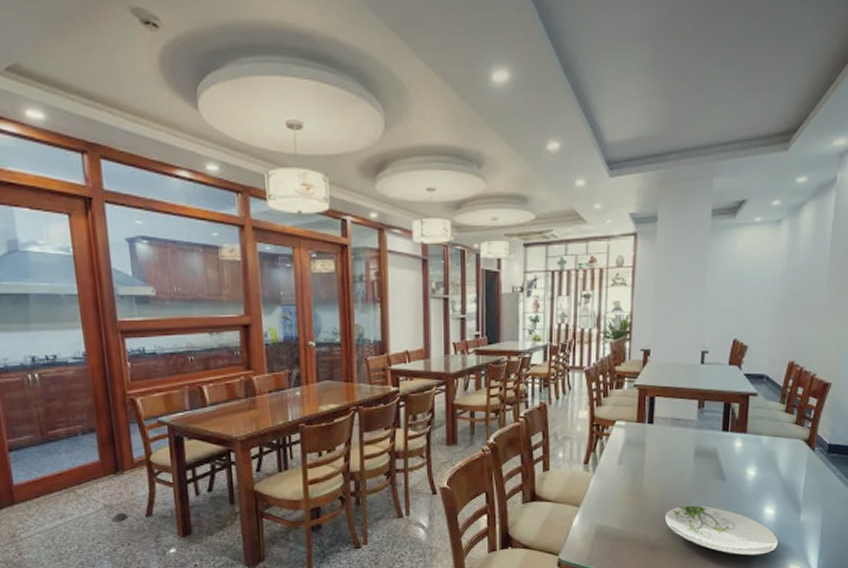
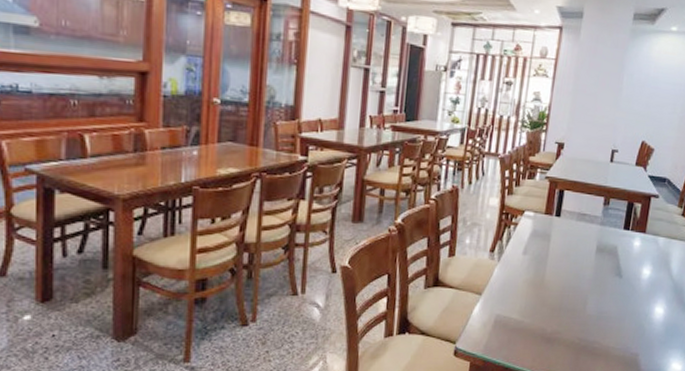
plate: present [664,505,780,557] -> none [561,300,666,354]

